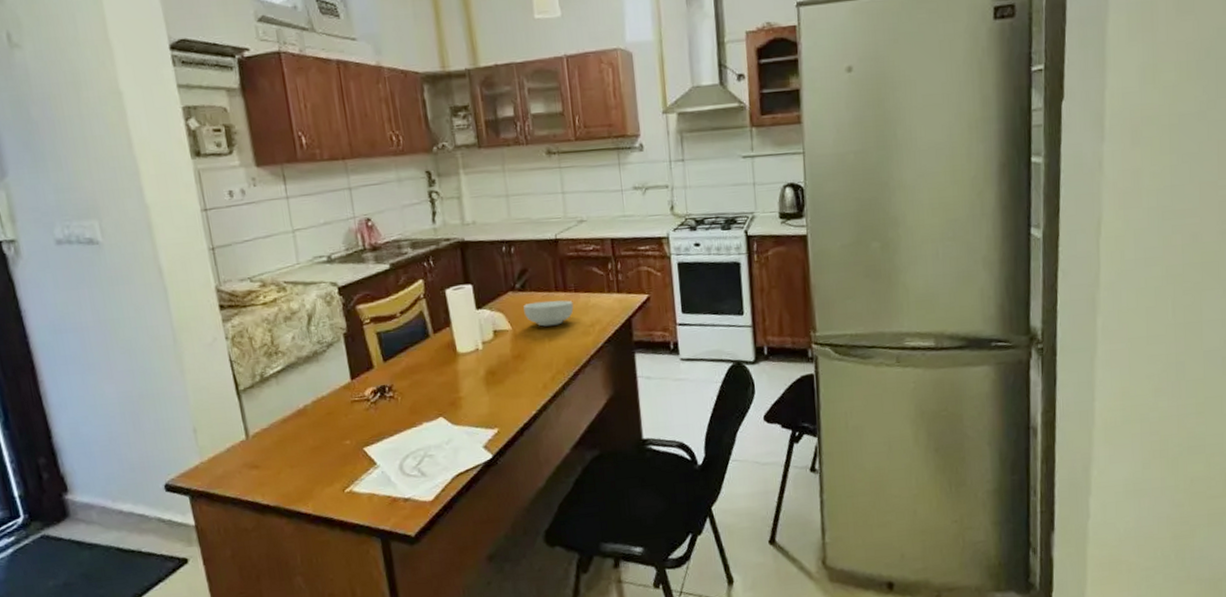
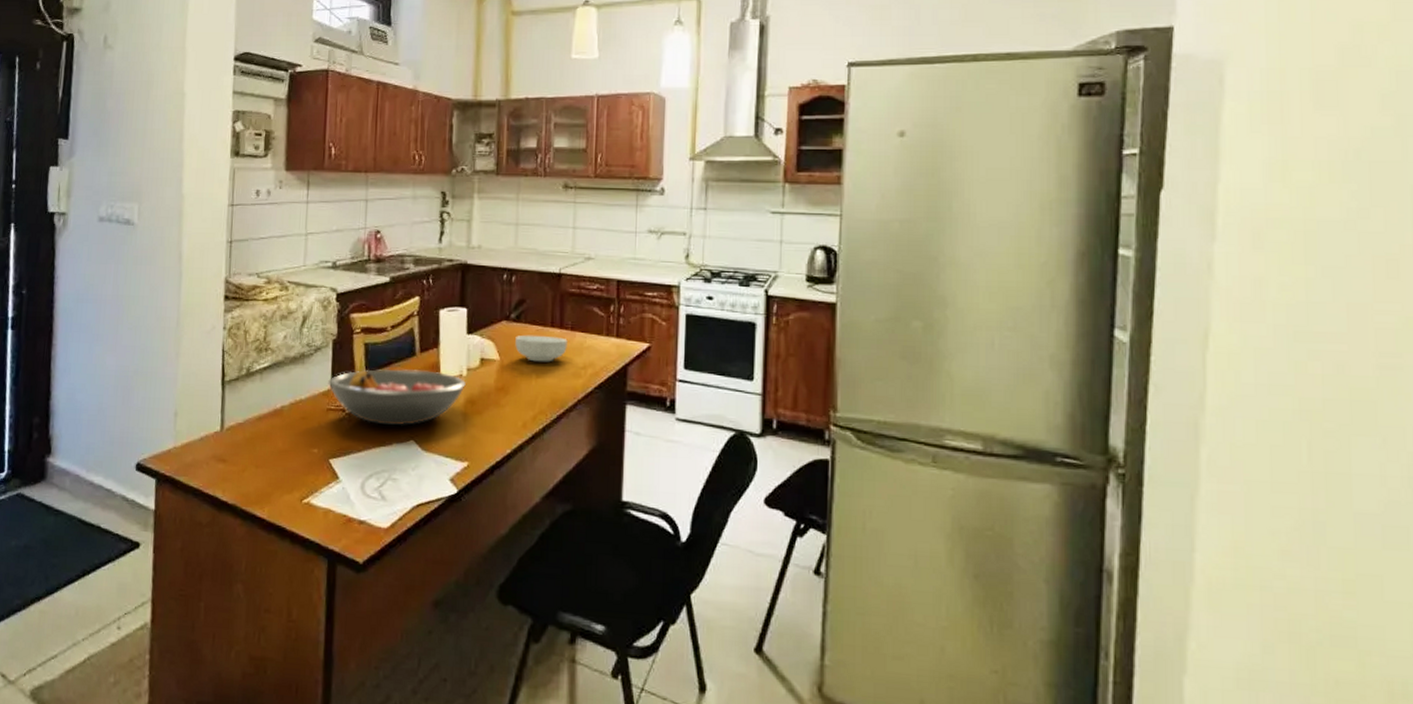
fruit bowl: none [347,349,484,408] -> present [328,368,466,426]

